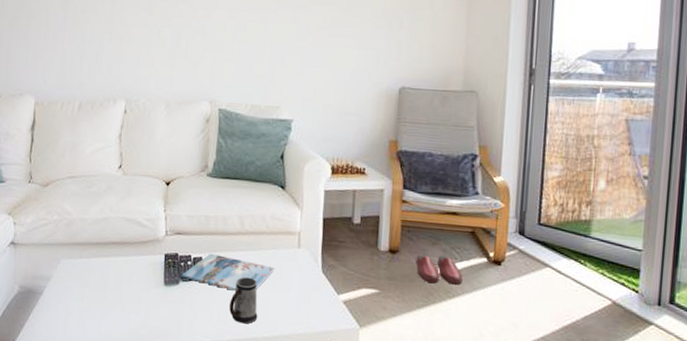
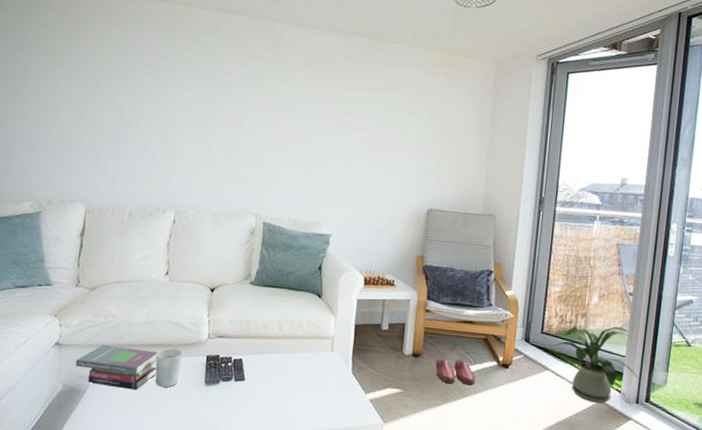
books: none [31,243,114,292] -> present [75,345,158,391]
candle holder: none [112,246,140,289] -> present [155,348,183,388]
magazine: present [181,253,275,291] -> none [221,355,309,390]
mug: present [229,277,258,324] -> none [265,377,293,421]
house plant: none [549,215,662,306] -> present [550,325,641,404]

